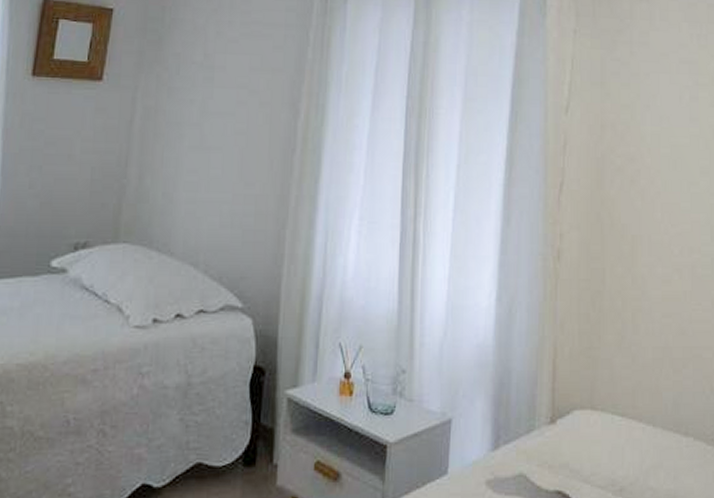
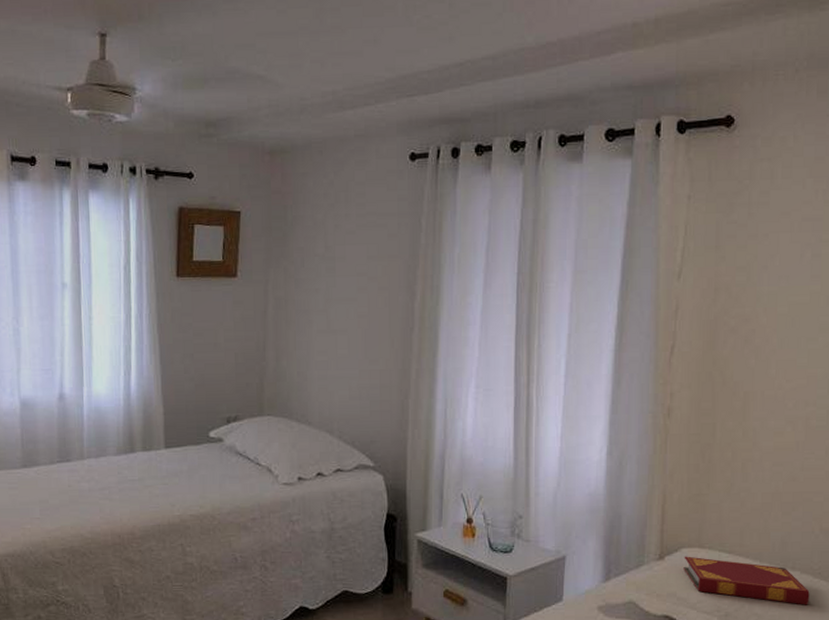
hardback book: none [576,419,704,477] -> present [683,556,810,605]

